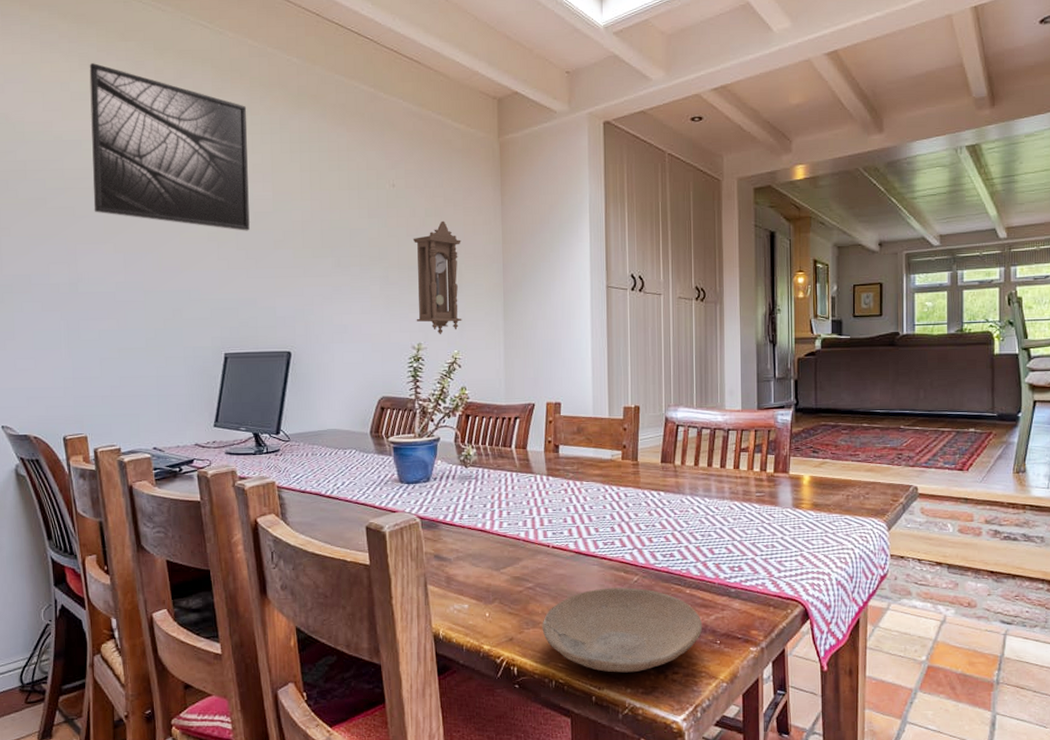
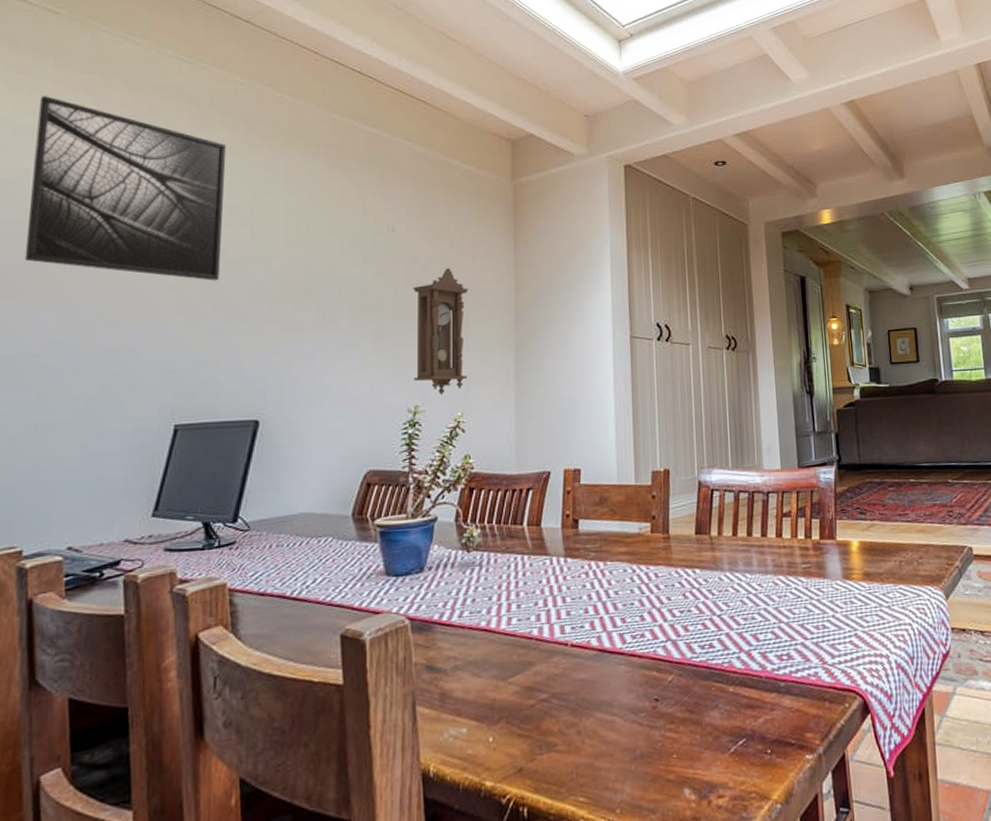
plate: present [542,587,703,673] -> none [558,690,750,804]

